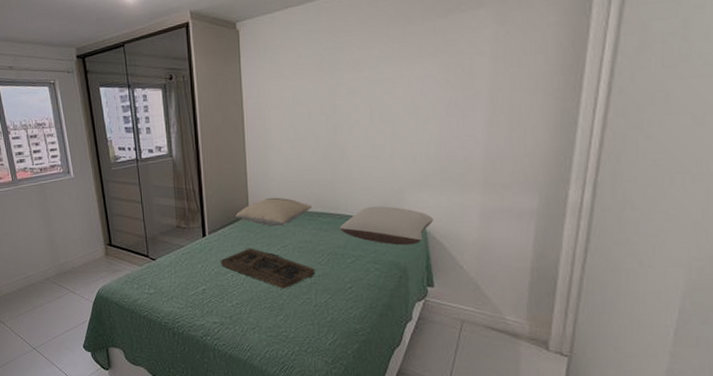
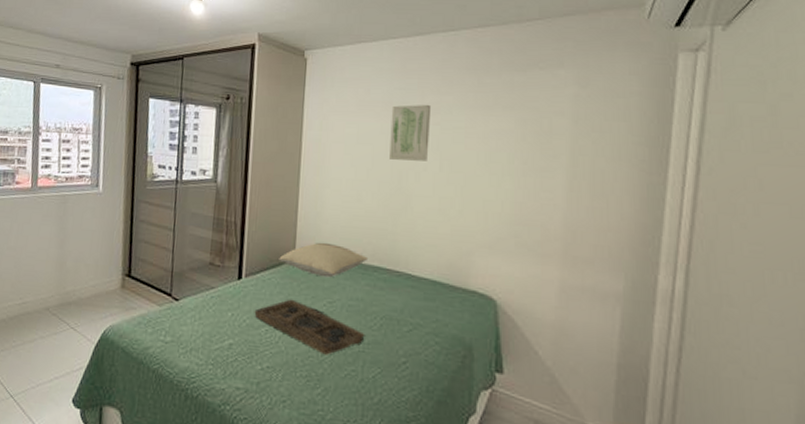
wall art: none [322,60,360,117] -> present [389,104,432,161]
pillow: present [339,206,434,246] -> none [397,266,506,319]

